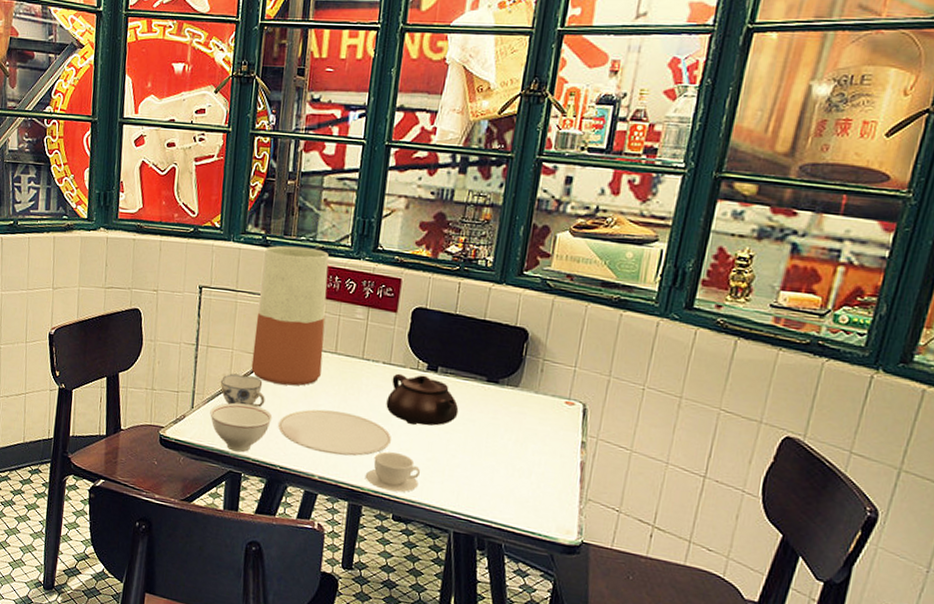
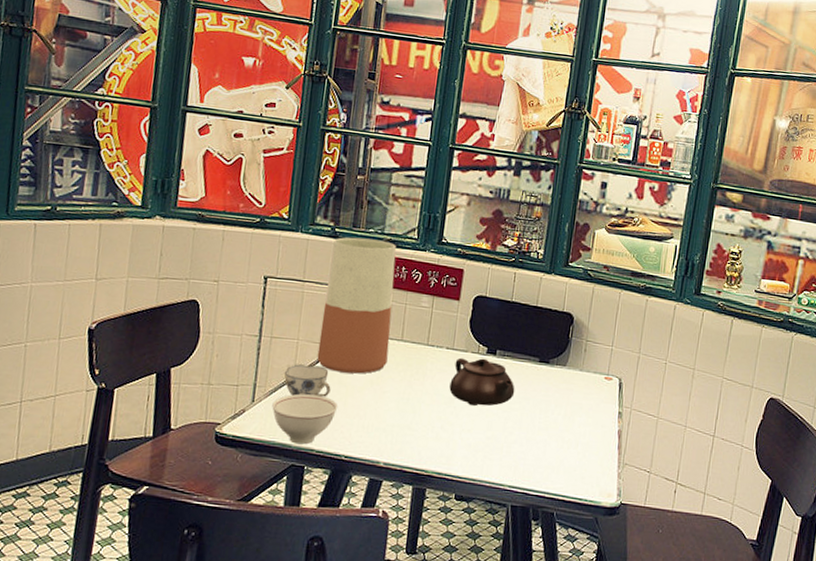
plate: present [278,409,391,456] -> none [344,396,454,440]
teacup: present [366,451,420,493] -> none [430,433,481,472]

